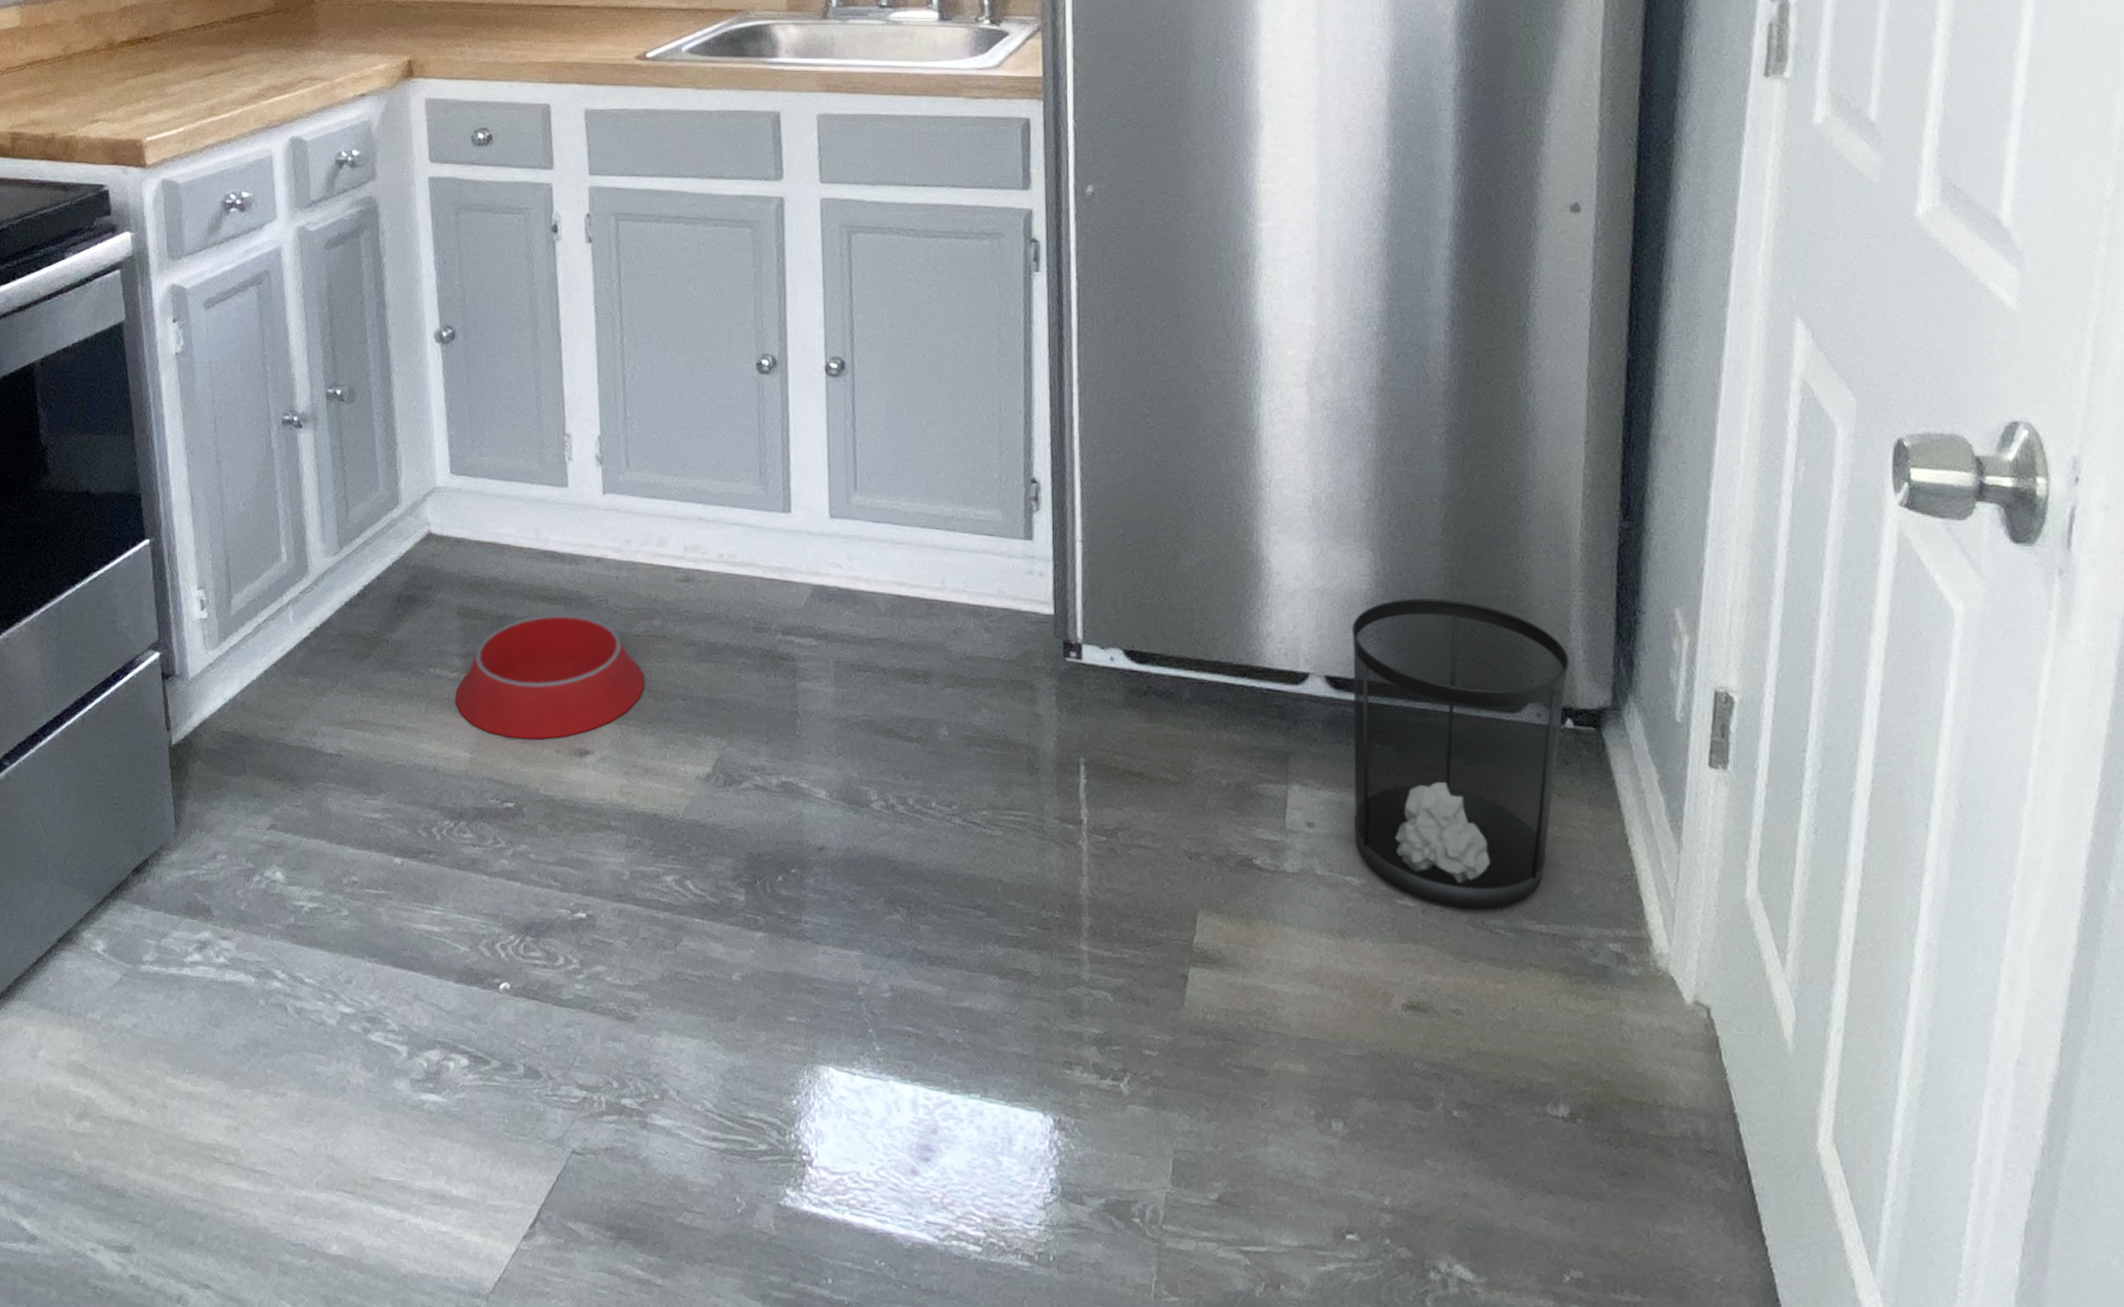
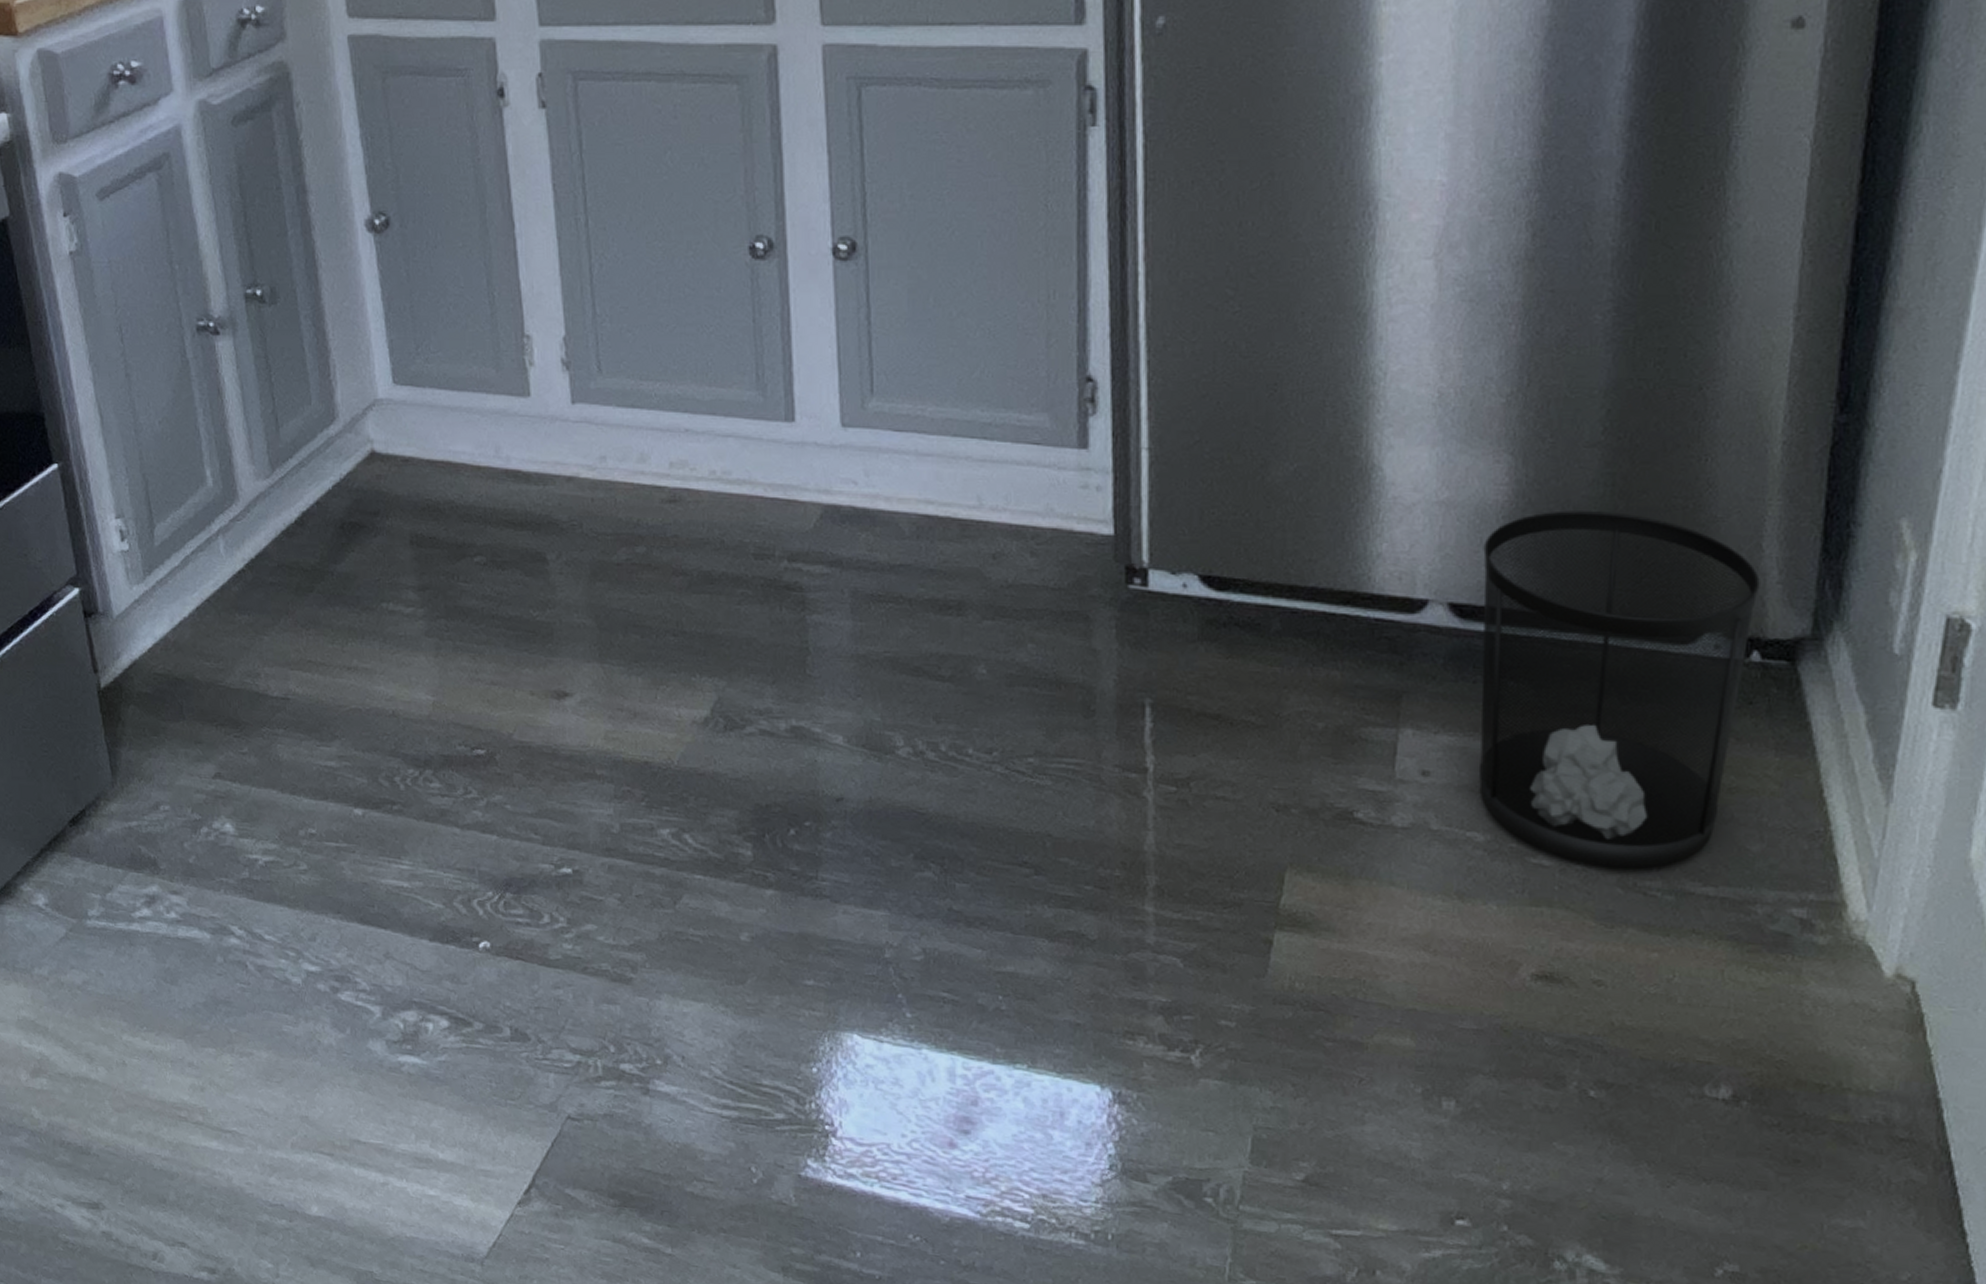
pet bowl: present [455,613,645,740] -> none [412,540,629,681]

